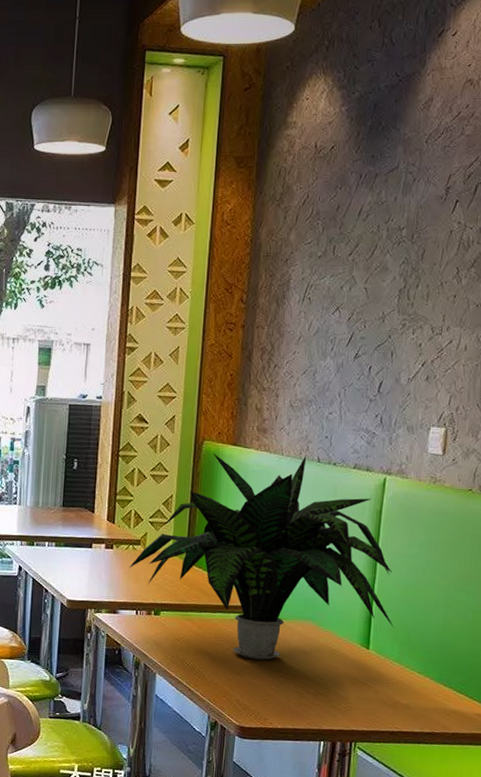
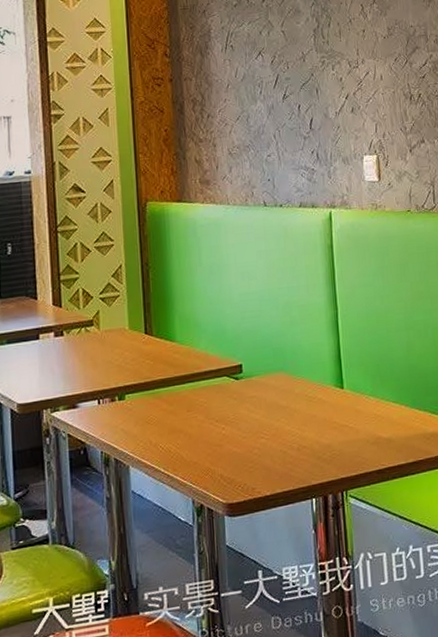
potted plant: present [129,453,395,660] -> none [84,201,364,426]

